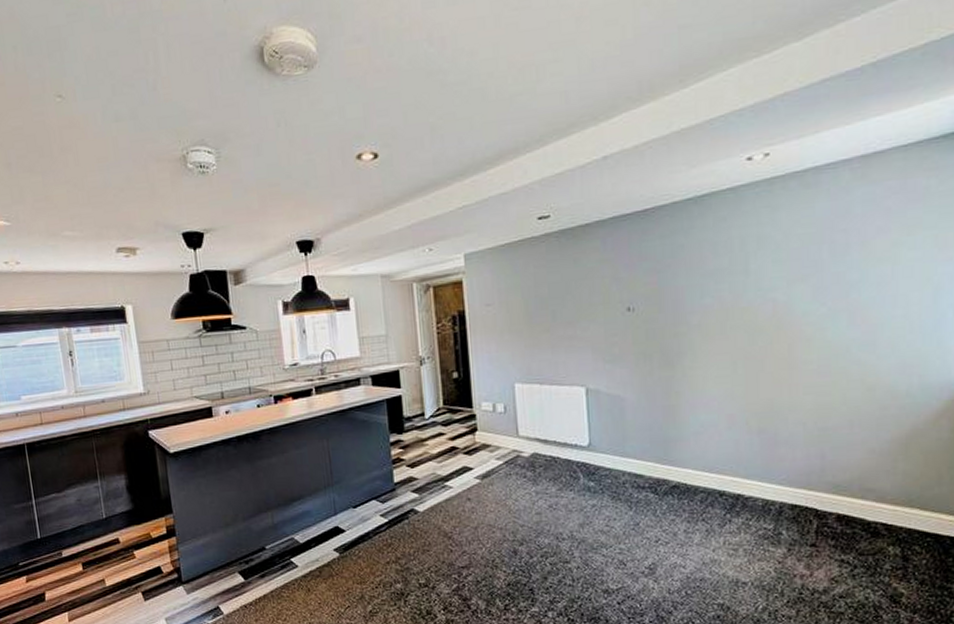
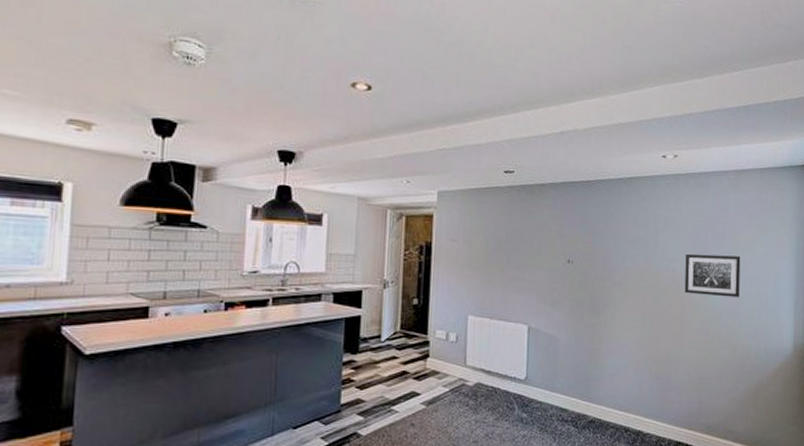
wall art: none [790,269,876,328] -> present [684,253,741,298]

